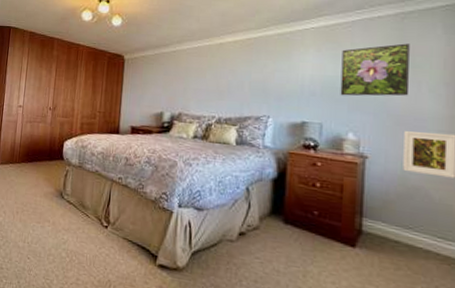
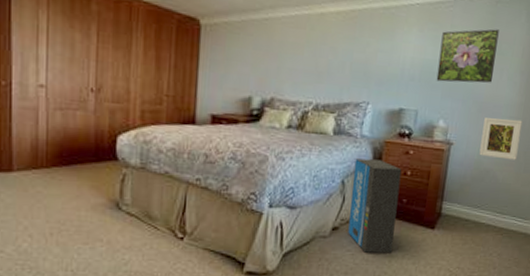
air purifier: none [255,167,310,268] -> present [348,158,402,253]

